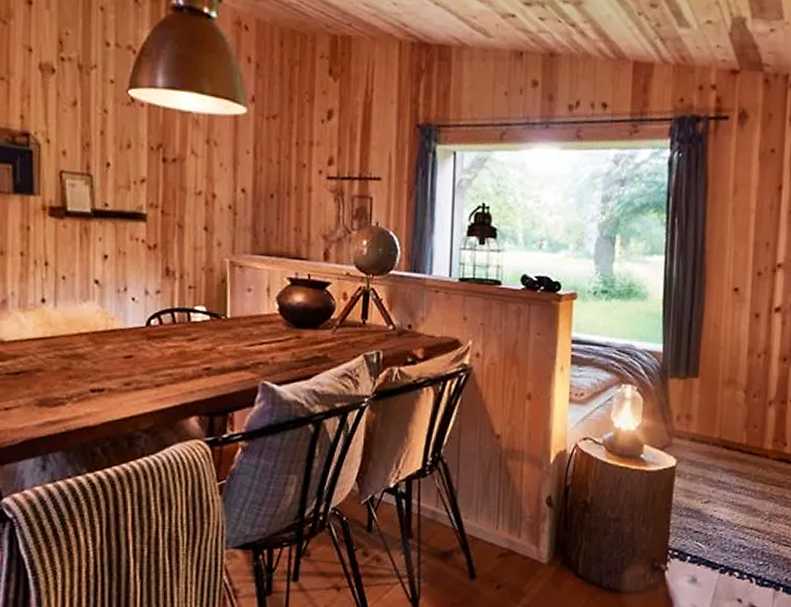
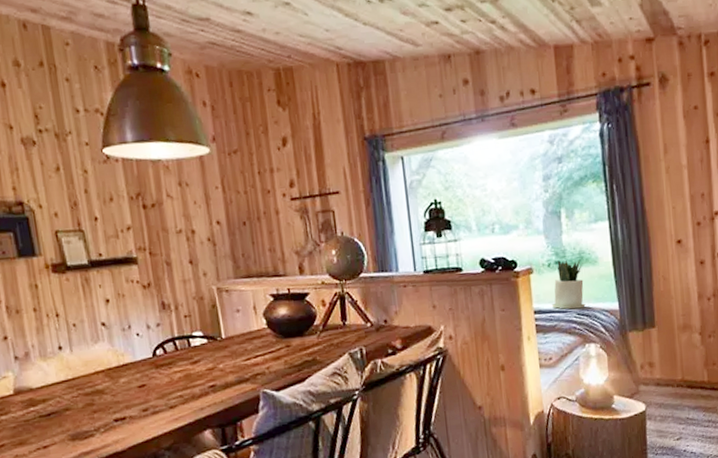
planter: none [591,289,632,345] -> present [551,259,586,310]

